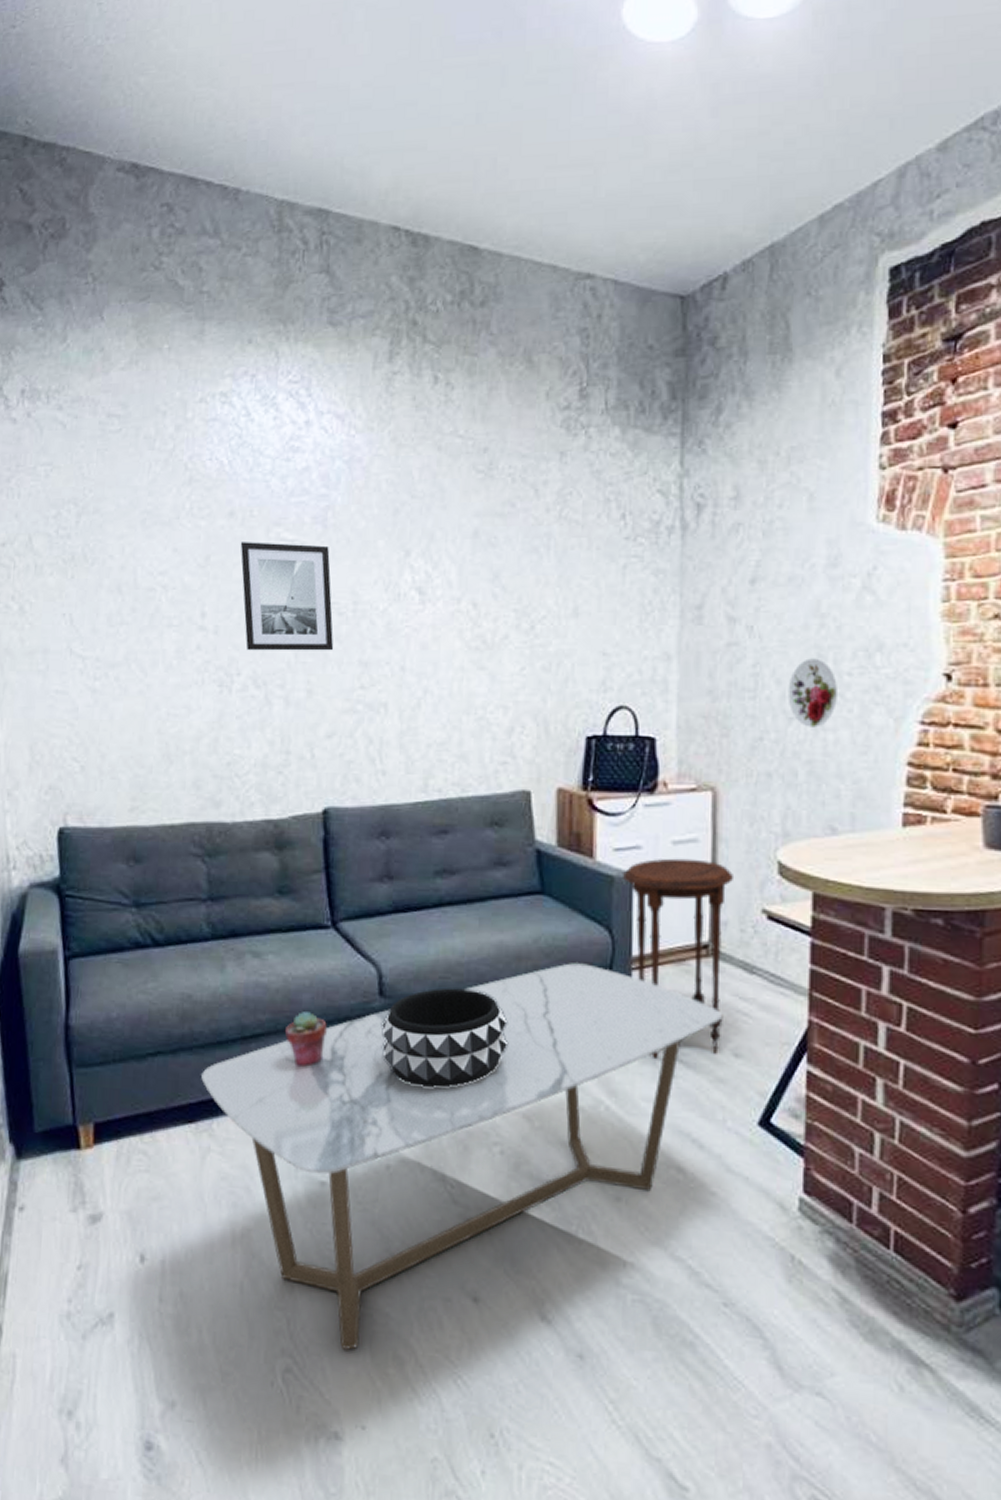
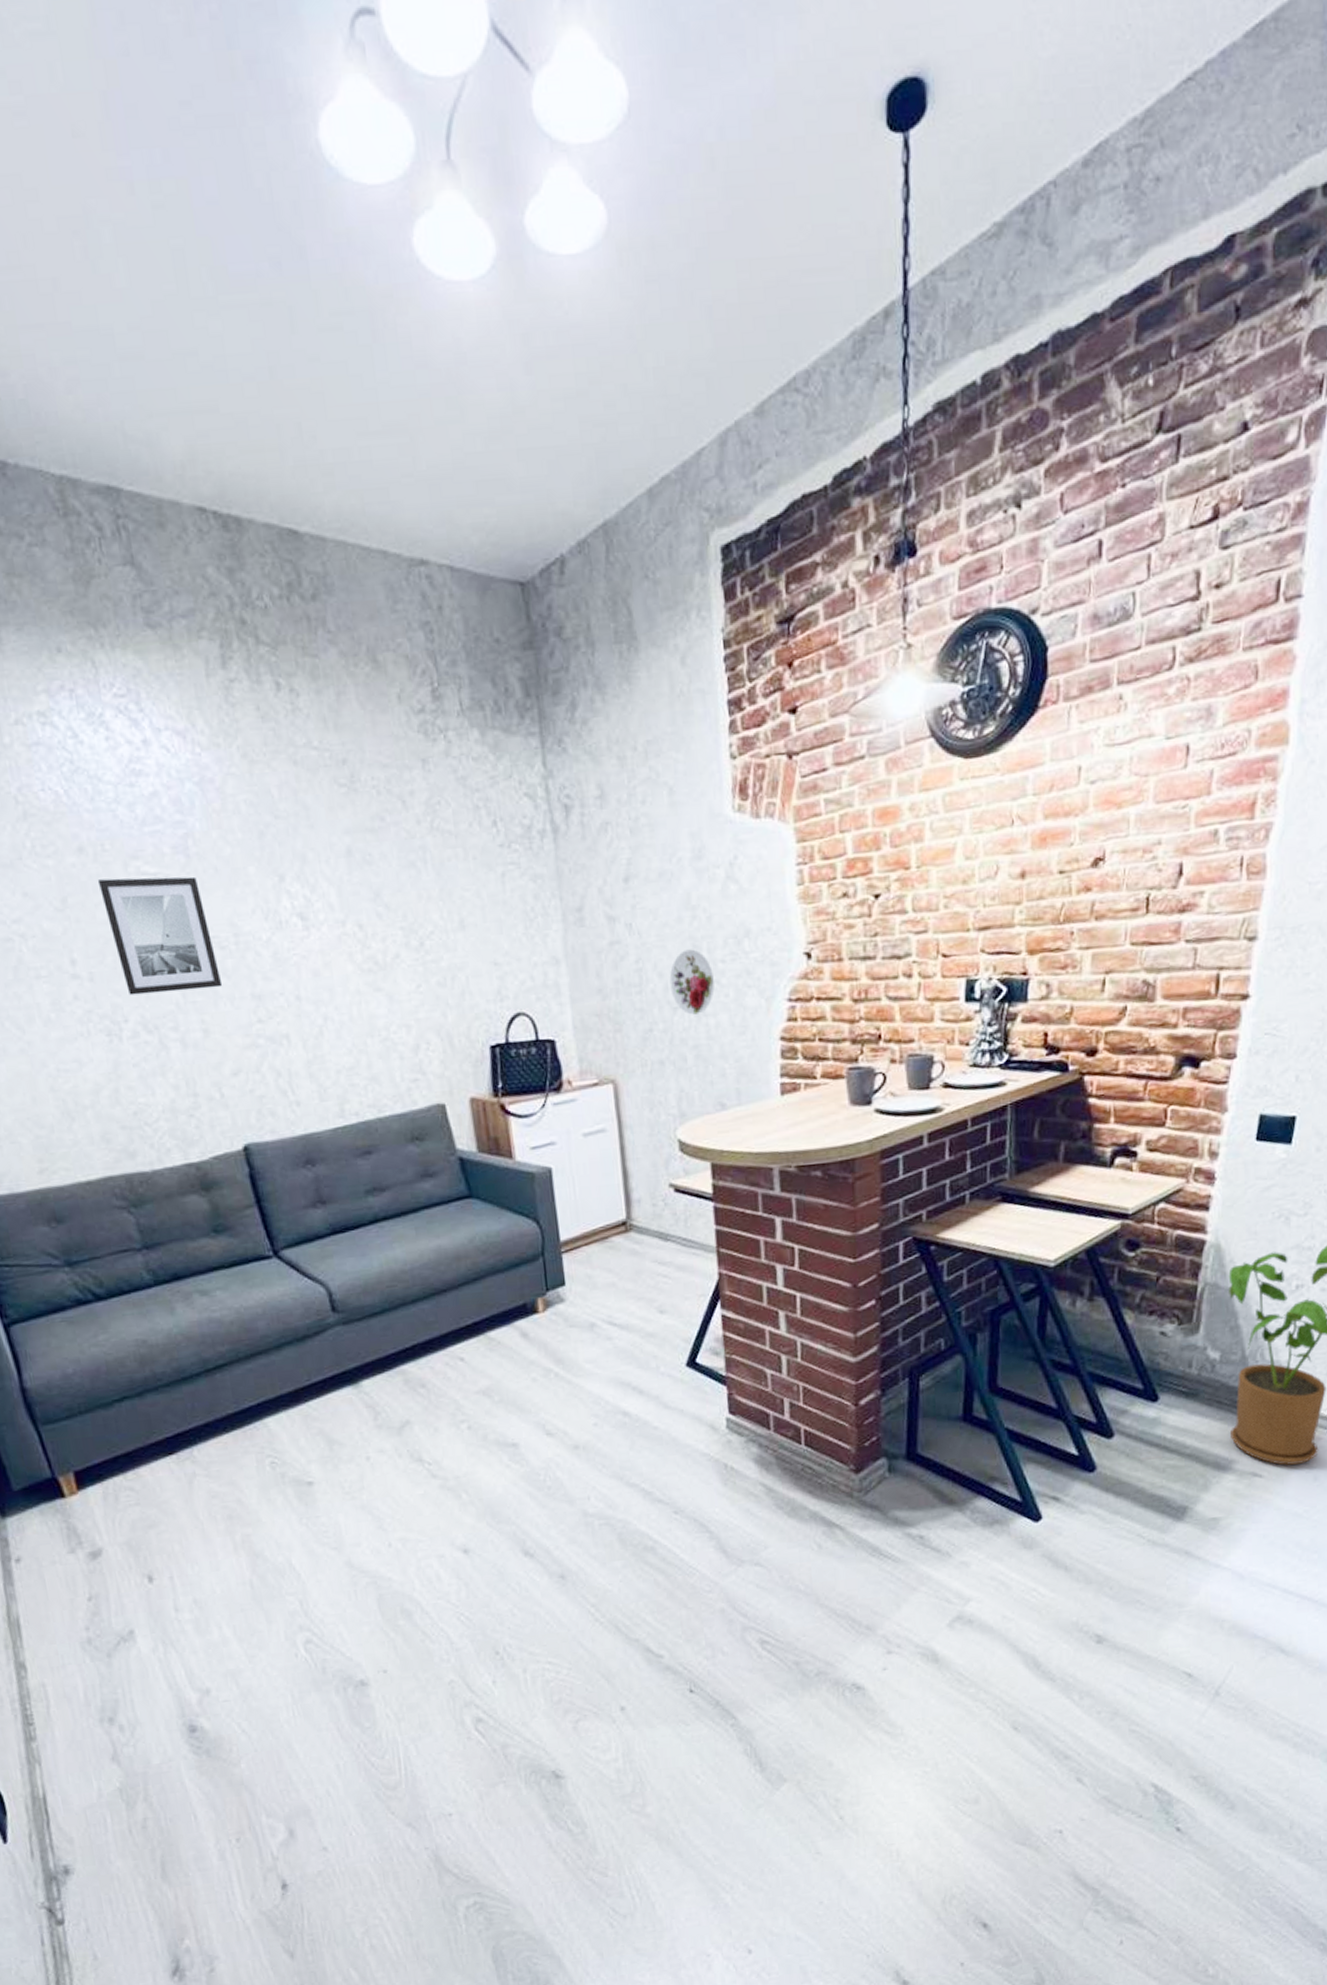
coffee table: present [201,963,721,1351] -> none [172,1254,645,1616]
potted succulent: present [284,1012,327,1067] -> none [246,1337,290,1387]
decorative bowl: present [381,987,509,1088] -> none [339,1292,461,1385]
side table: present [623,858,735,1058] -> none [542,1147,647,1326]

